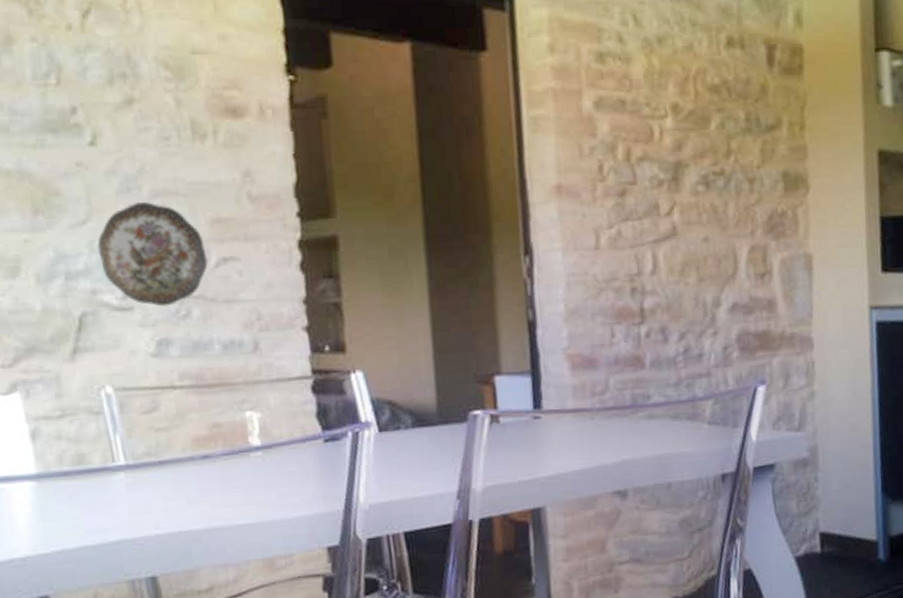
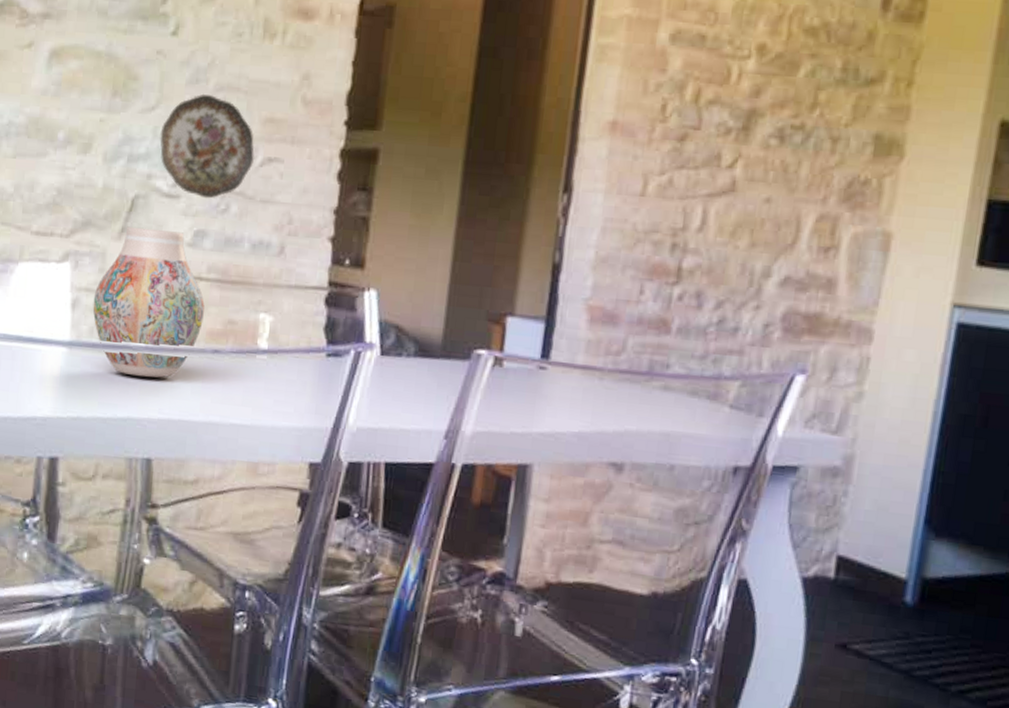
vase: none [55,344,186,497] -> present [93,226,205,378]

